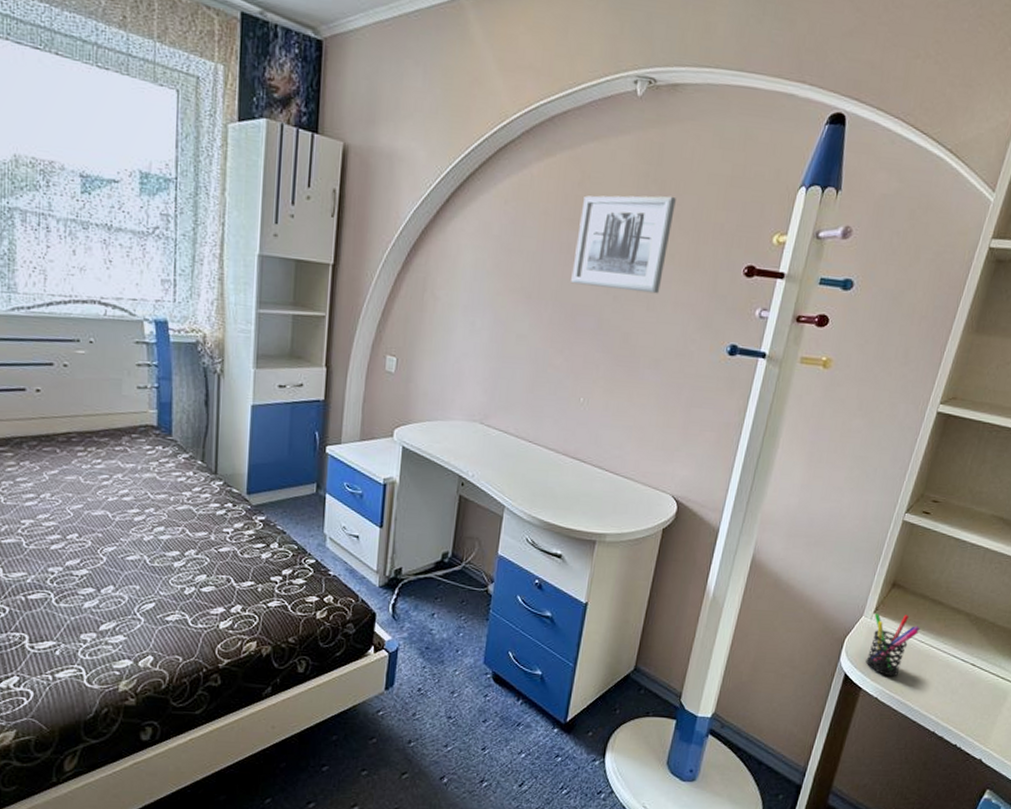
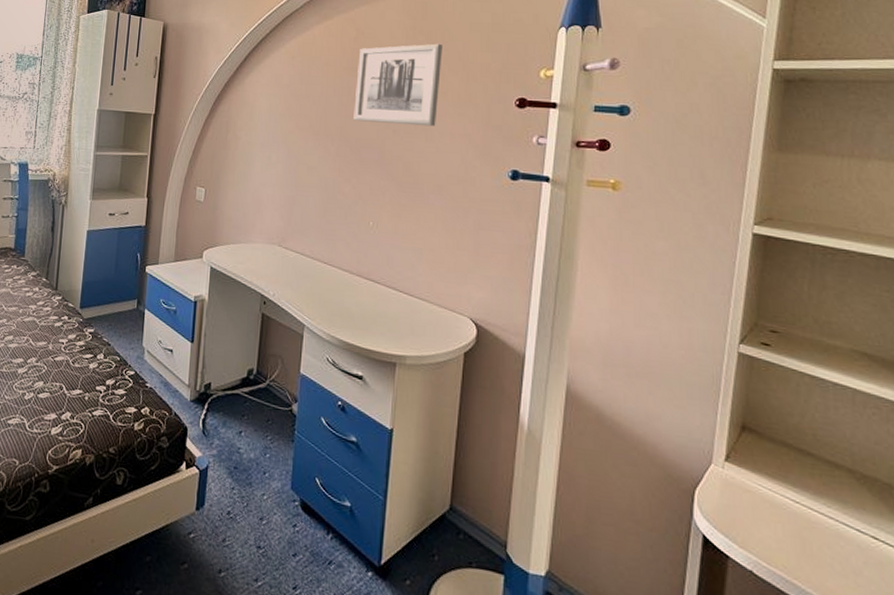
pen holder: present [866,613,921,677] -> none [726,461,790,545]

